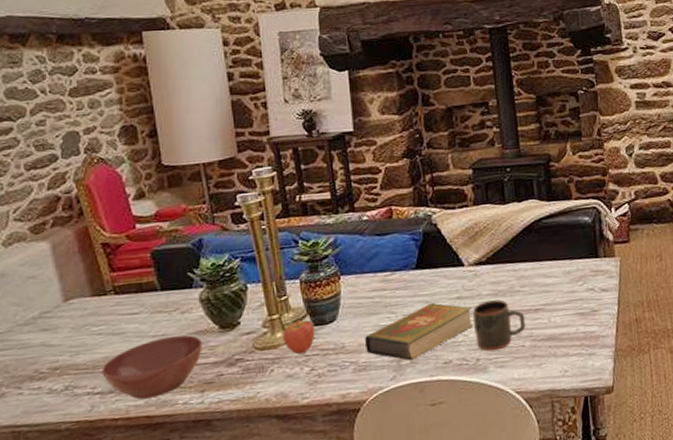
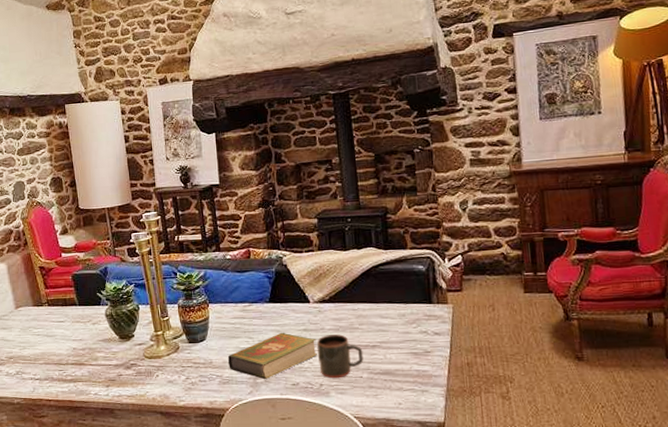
bowl: present [102,335,202,400] -> none [40,341,108,387]
fruit: present [283,315,316,354] -> none [165,333,190,364]

